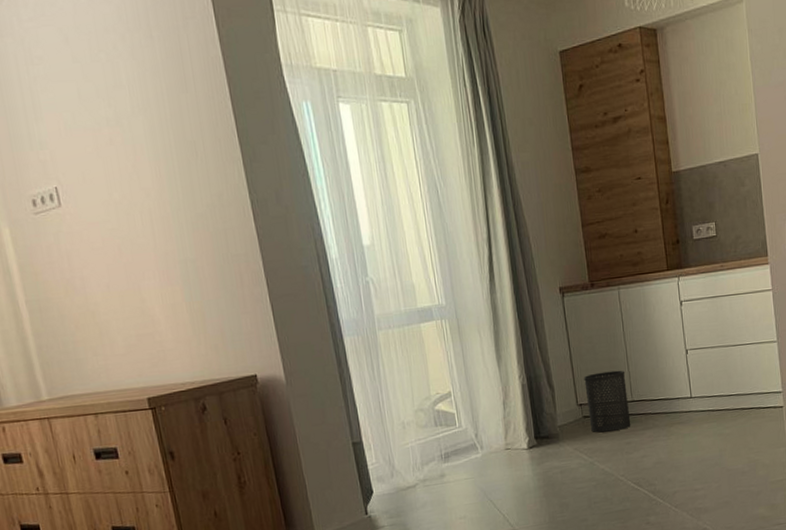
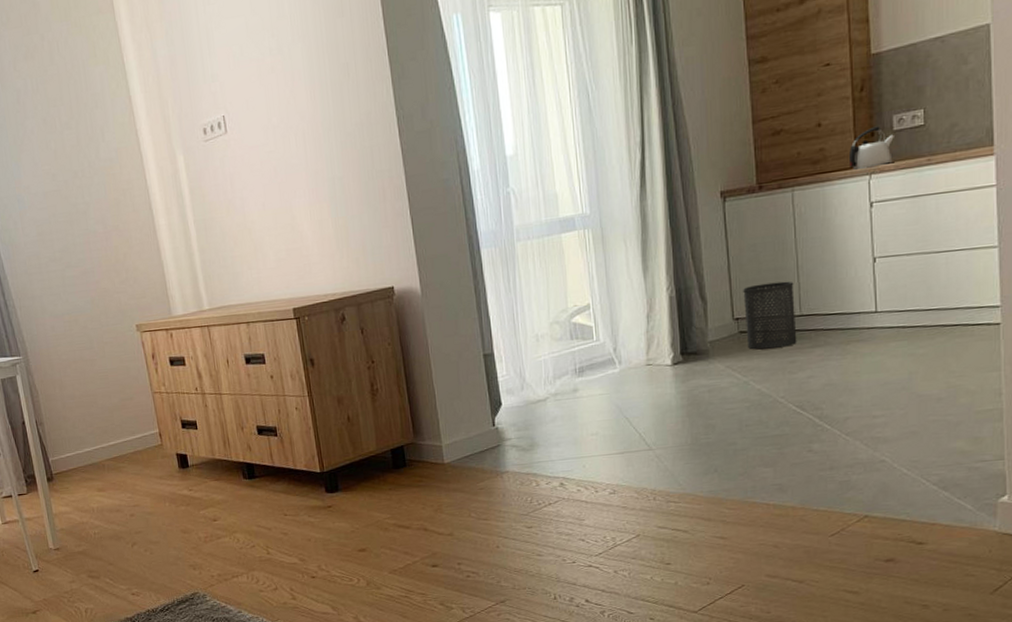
kettle: none [661,235,696,273] -> present [848,126,896,171]

